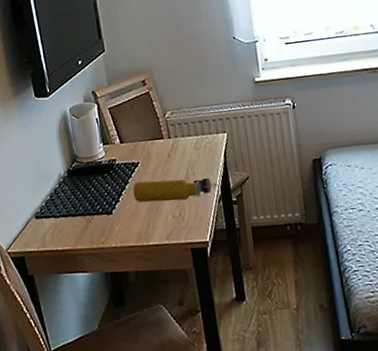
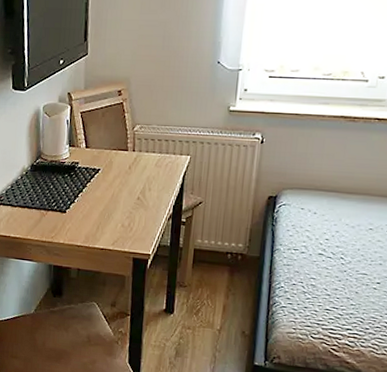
water bottle: present [133,178,218,202] -> none [89,187,171,212]

